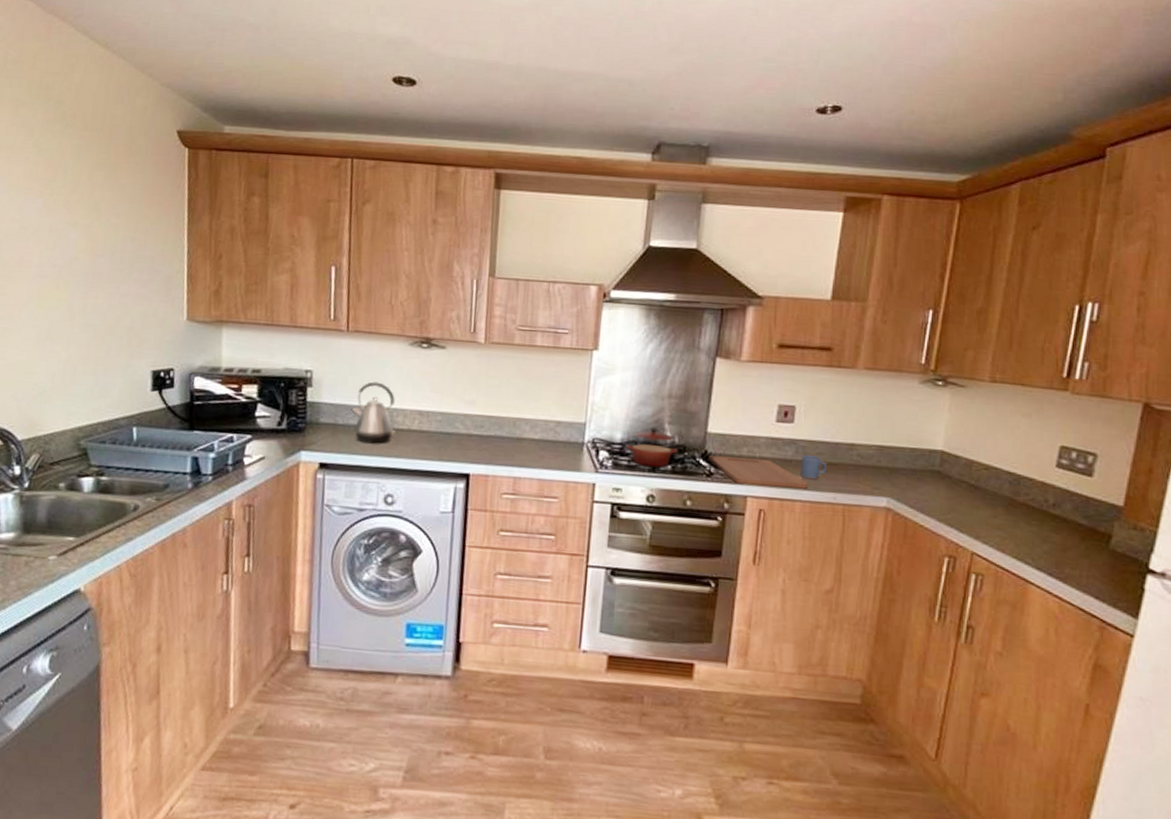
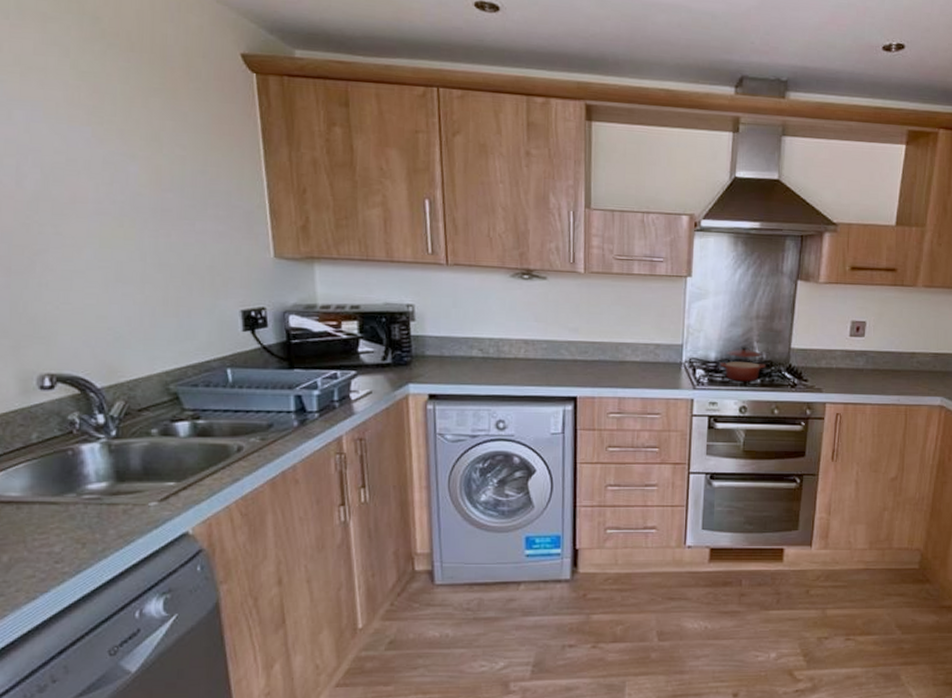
kettle: present [351,381,396,444] -> none [456,313,503,373]
cutting board: present [708,455,808,489] -> none [792,368,877,394]
mug: present [800,454,827,480] -> none [870,363,893,385]

